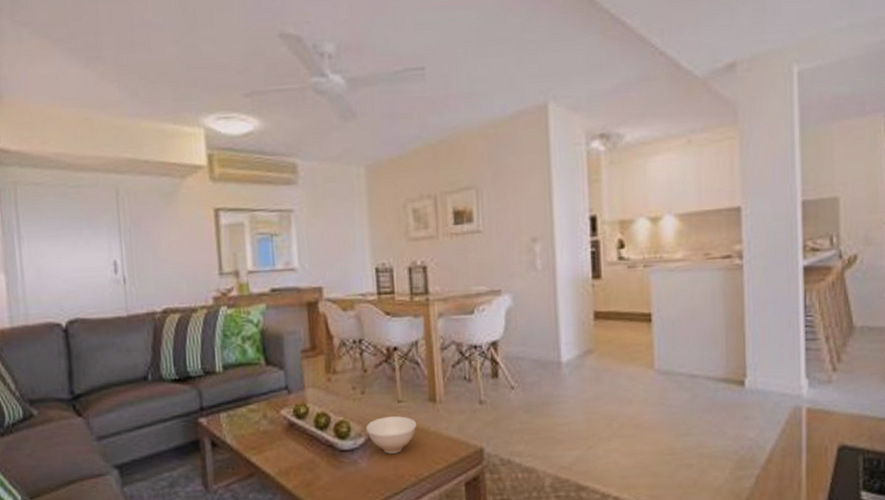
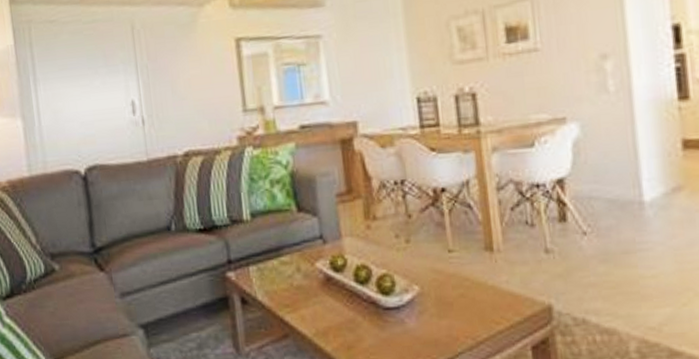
bowl: present [366,416,417,454] -> none [413,268,472,312]

